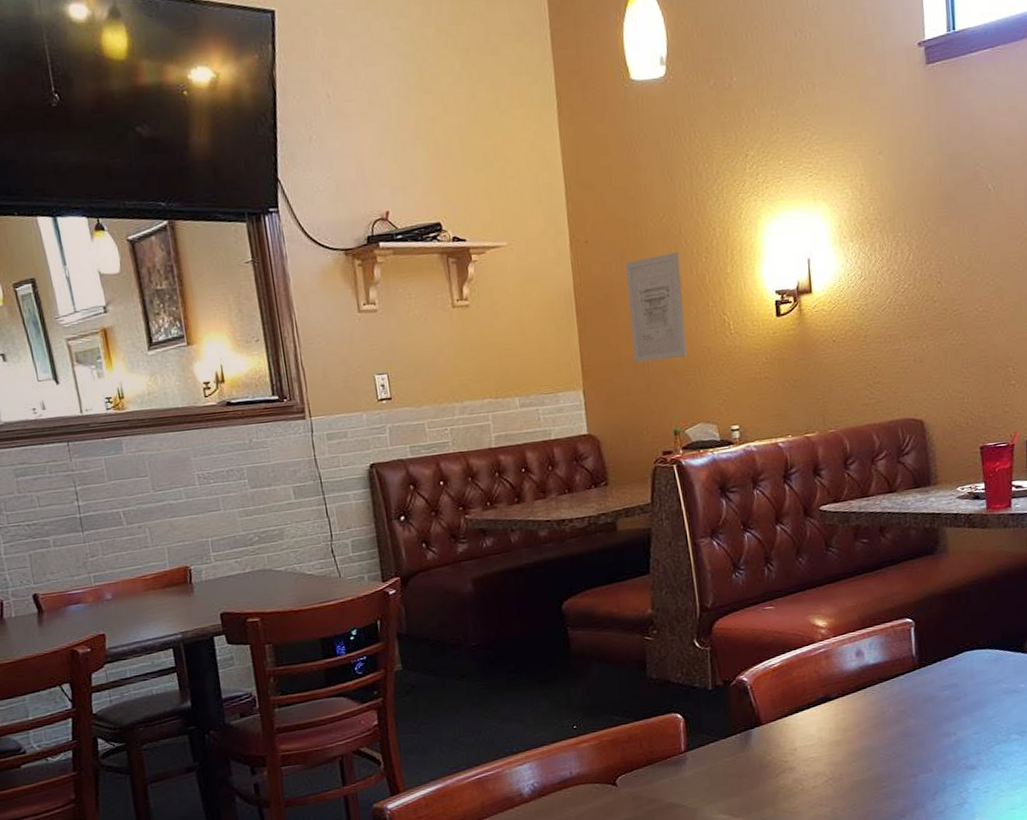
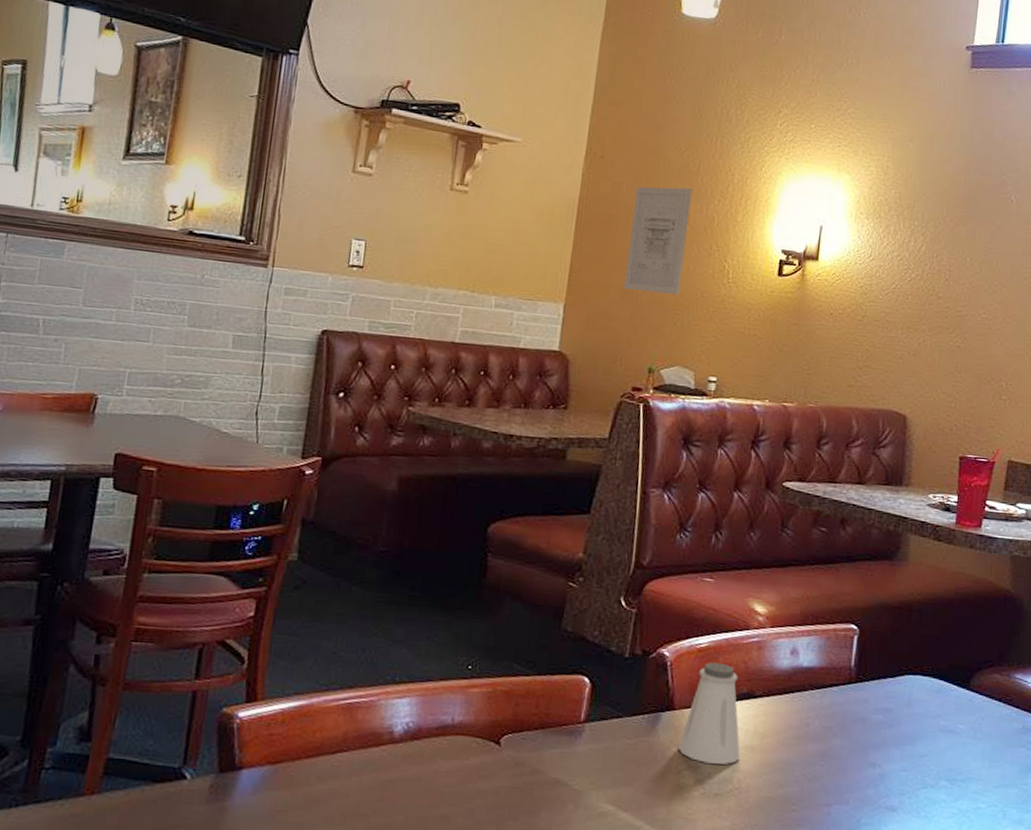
saltshaker: none [772,676,828,764] -> present [678,662,740,764]

